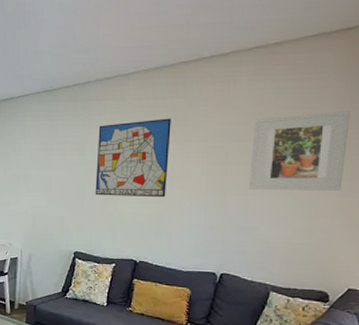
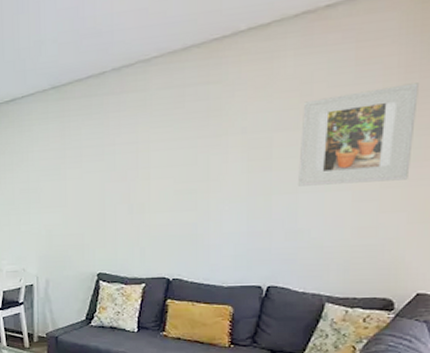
wall art: present [95,118,171,197] -> none [117,108,204,207]

